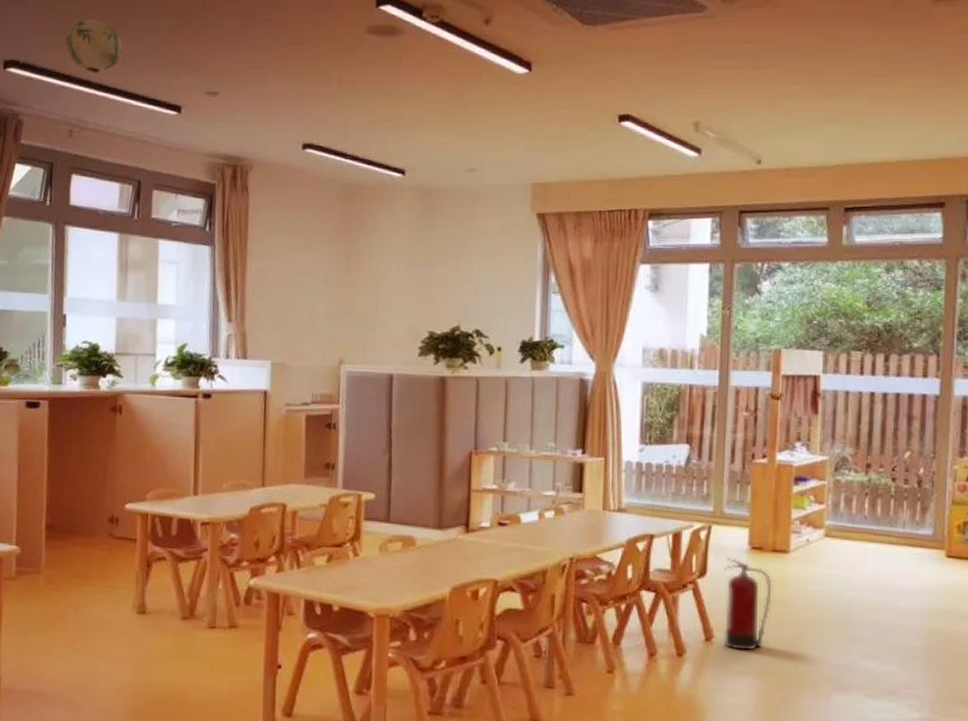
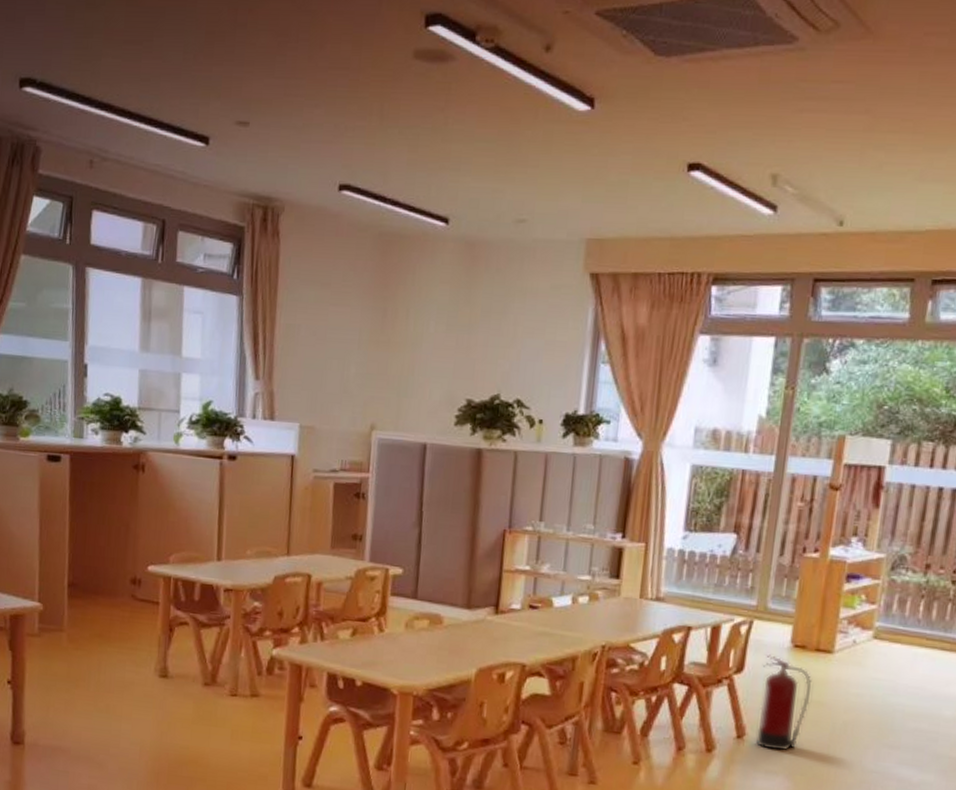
paper lantern: present [65,19,123,73] -> none [85,32,147,96]

